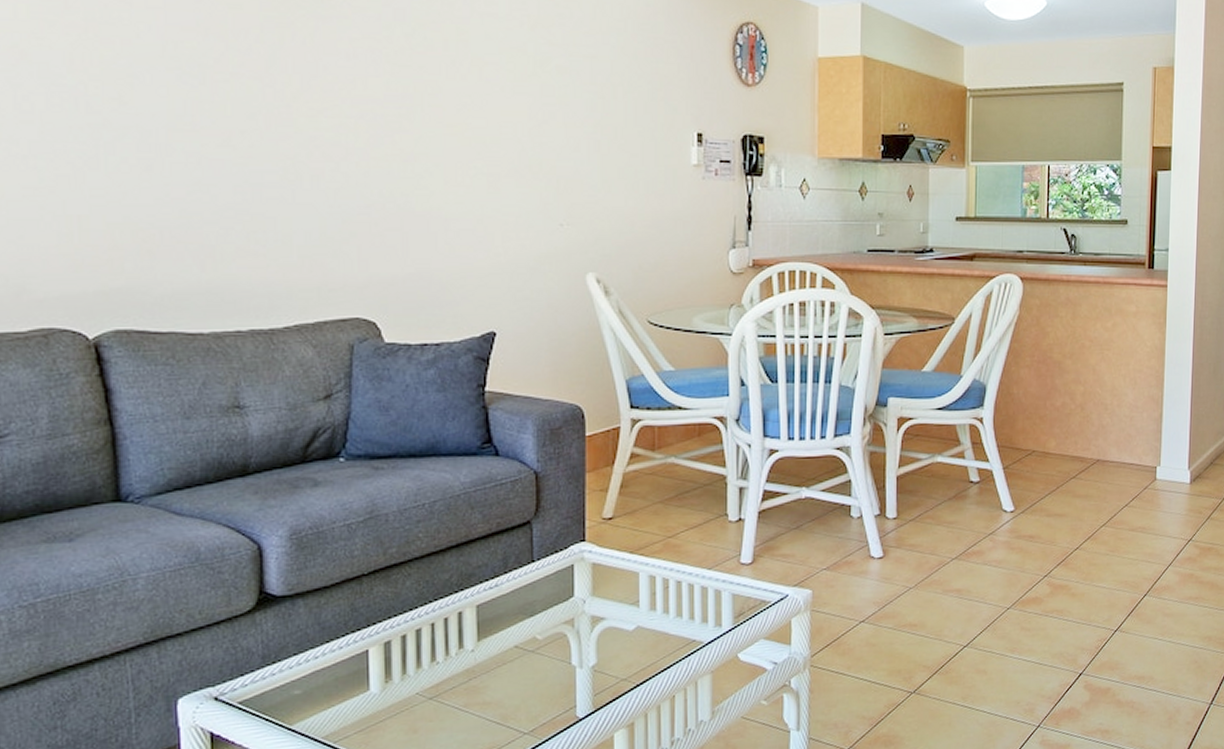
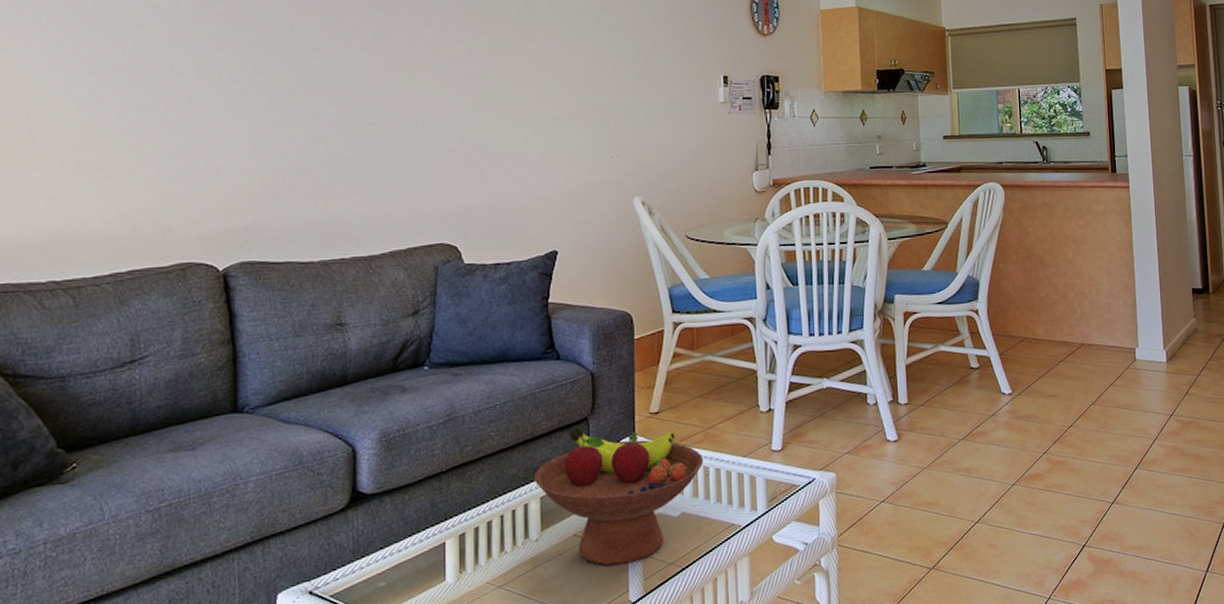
fruit bowl: none [470,529,662,680] -> present [535,425,703,566]

